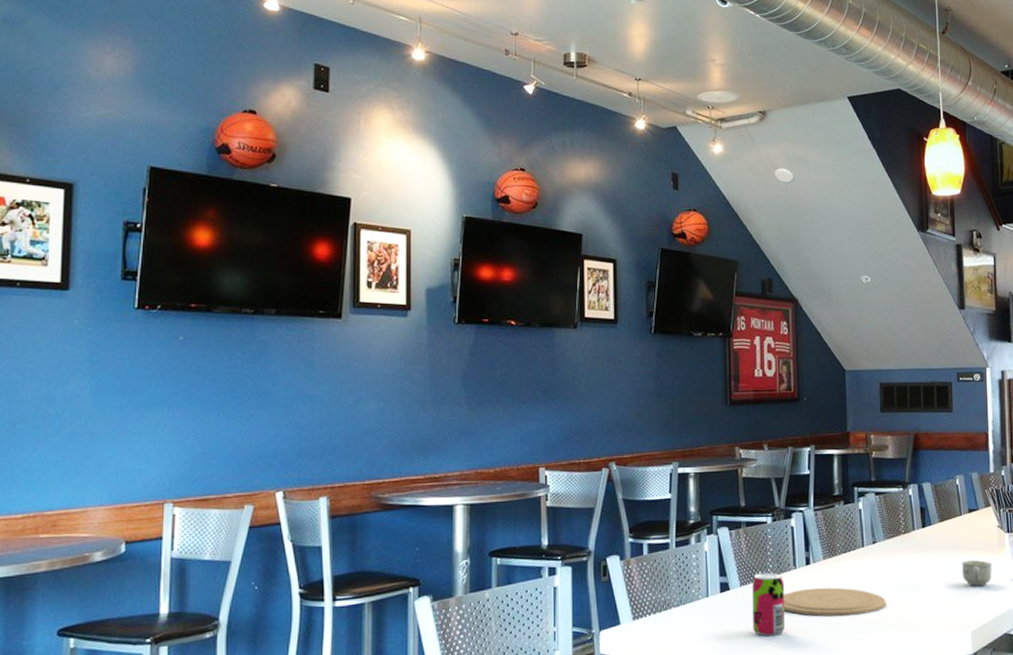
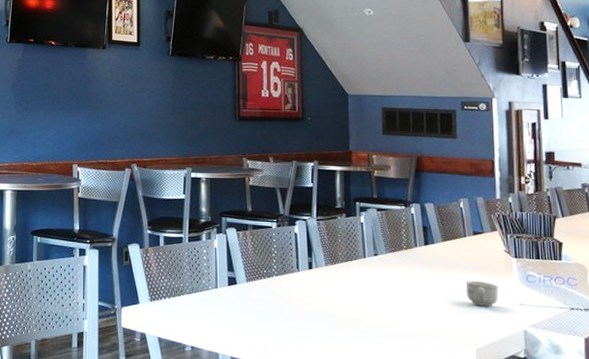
beverage can: present [752,572,785,636] -> none [257,272,289,330]
plate: present [784,587,886,617] -> none [287,290,388,321]

